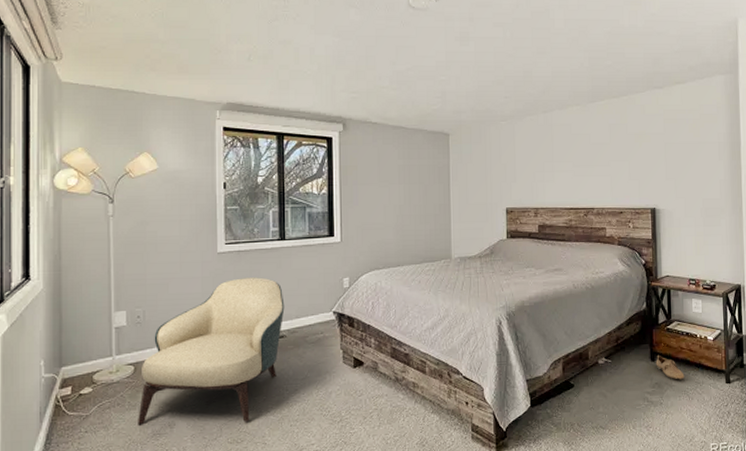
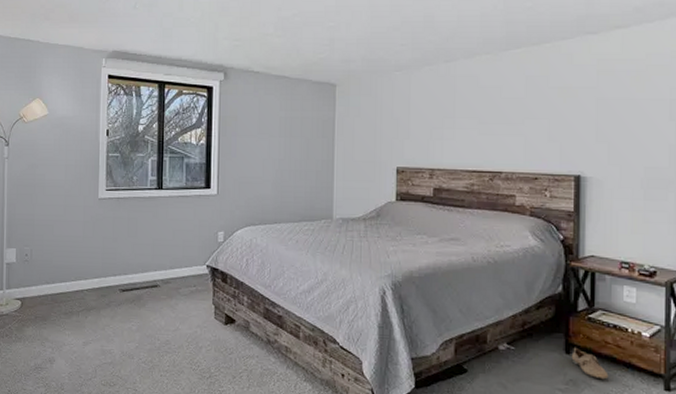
armchair: present [138,277,285,425] -> none [23,224,160,366]

